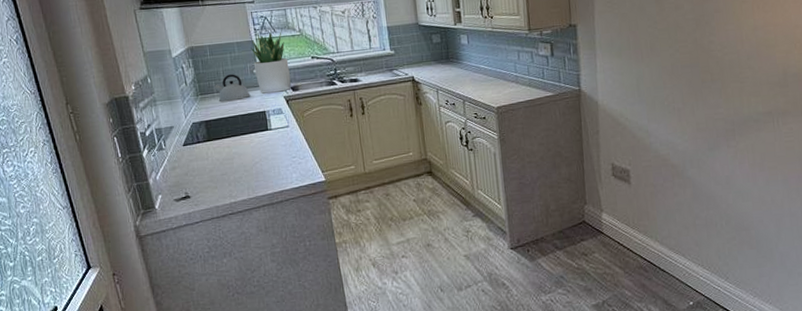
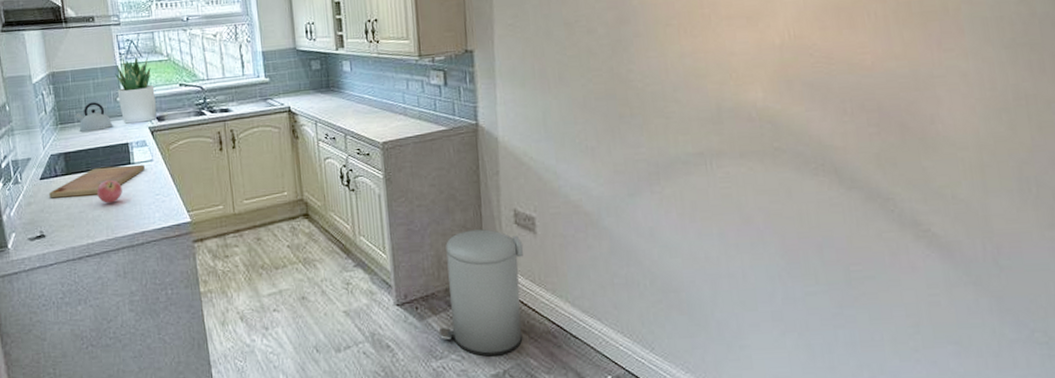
cutting board: none [192,130,282,163] -> present [49,164,145,199]
fruit: none [237,144,261,166] -> present [97,179,122,203]
pedal bin: none [548,181,620,290] -> present [439,229,524,357]

